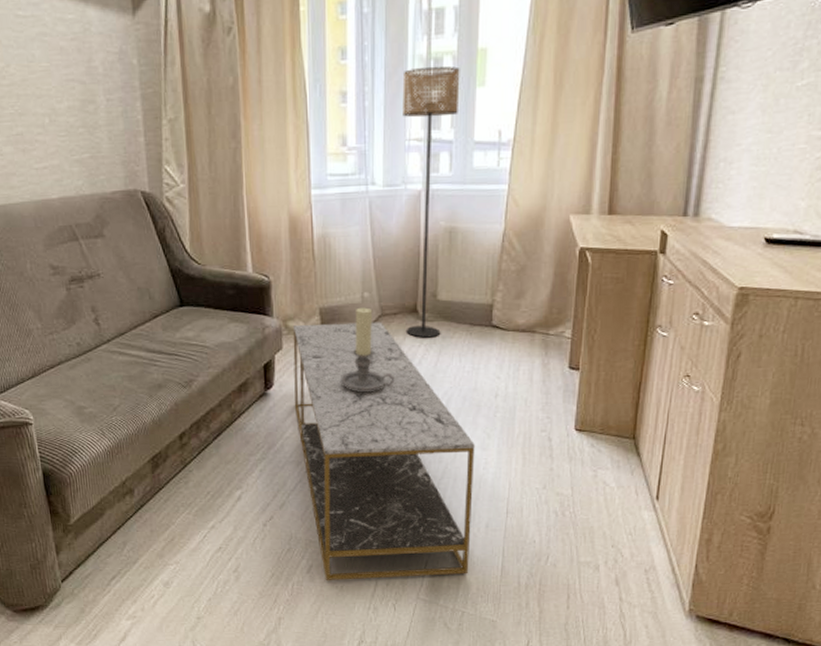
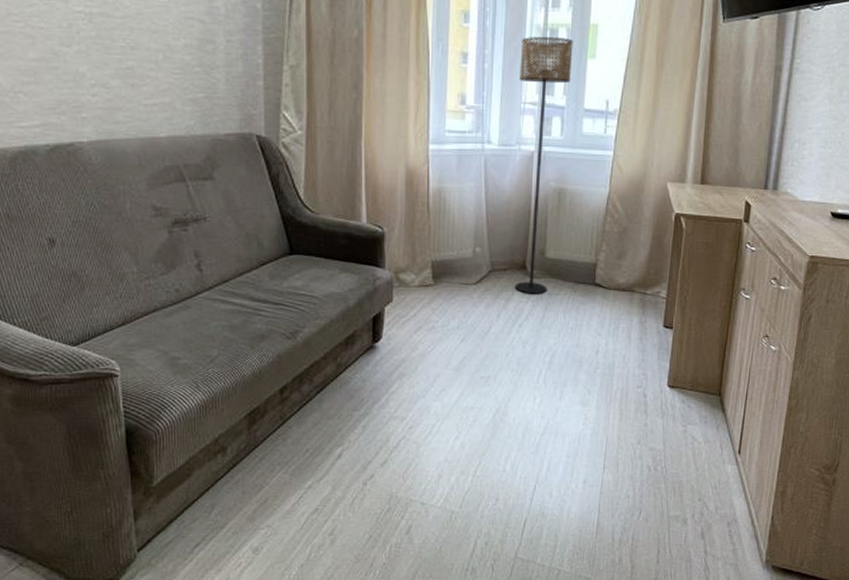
coffee table: present [293,322,475,580] -> none [402,277,576,541]
candle holder: present [341,307,395,393] -> none [449,262,502,347]

